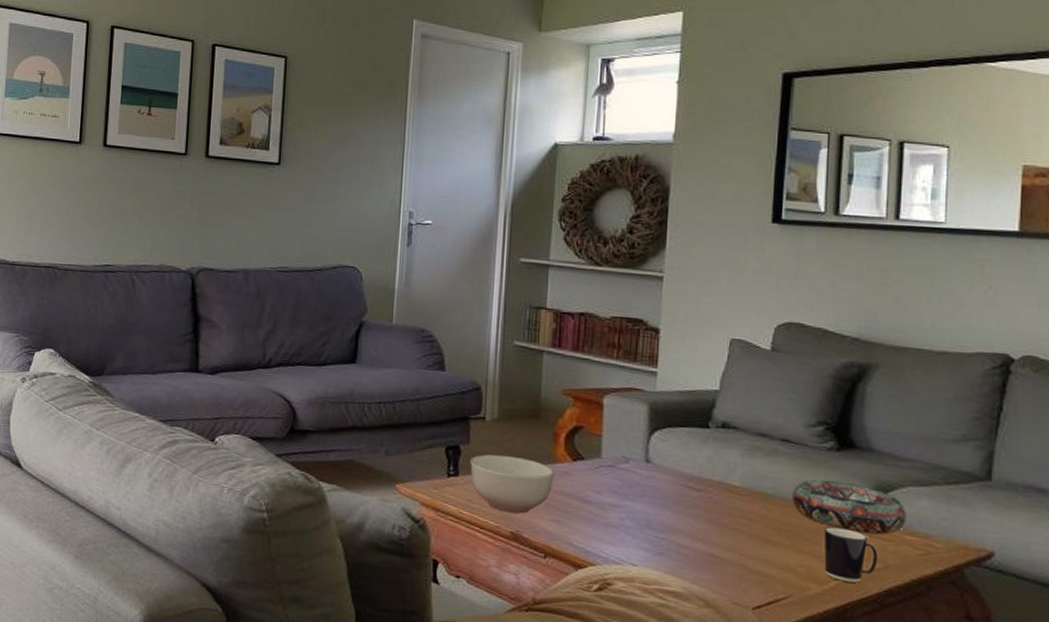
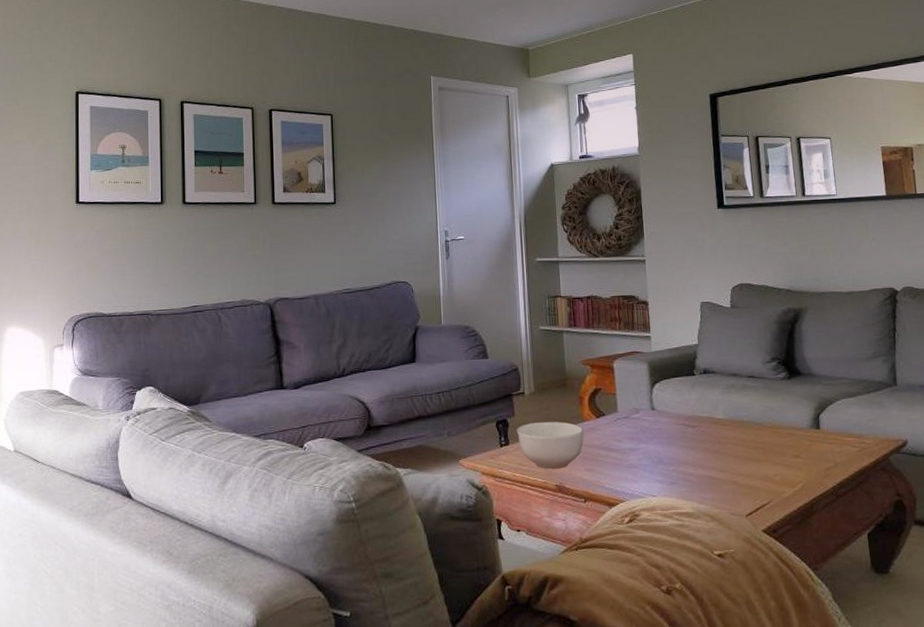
decorative bowl: present [791,479,906,535] -> none [761,403,844,441]
mug: present [823,526,878,583] -> none [788,439,830,482]

